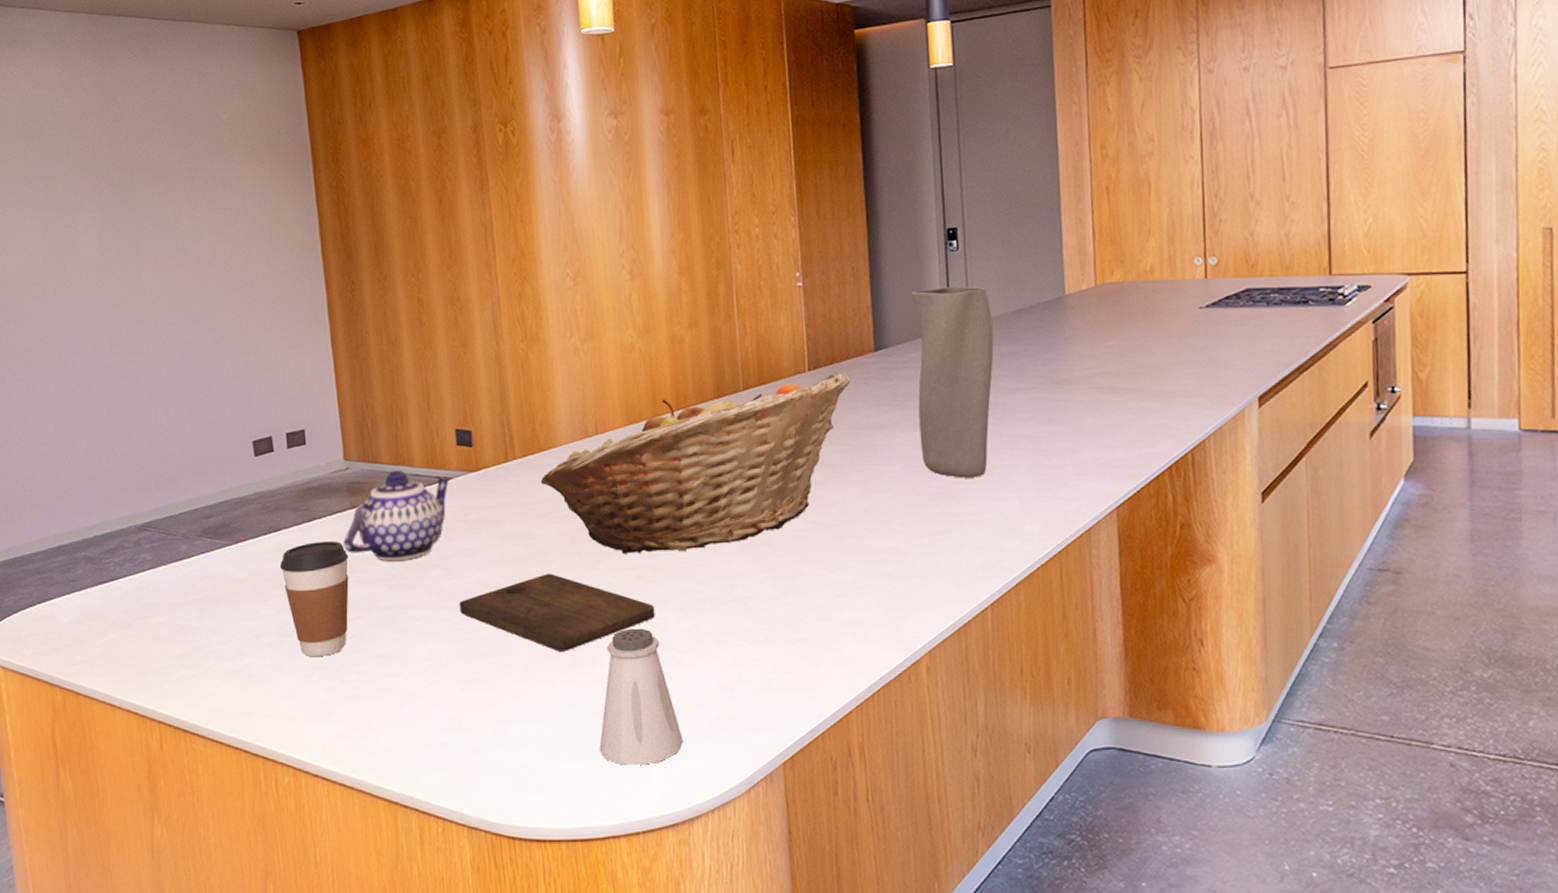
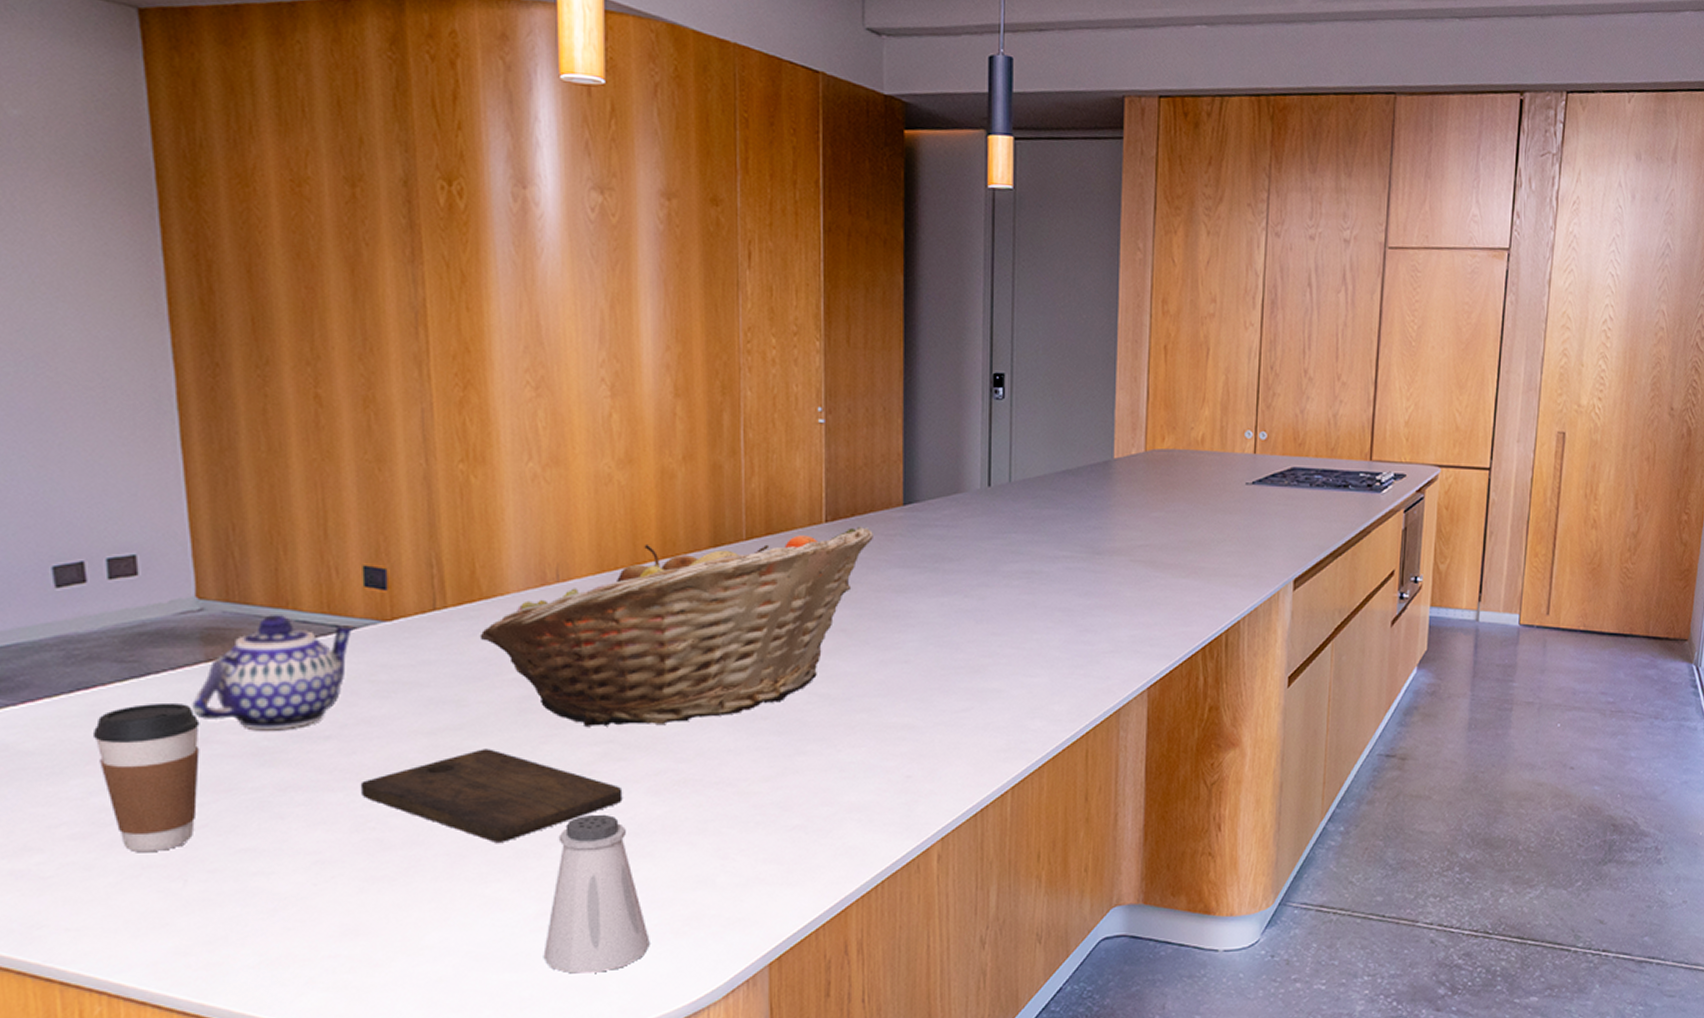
vase: present [911,285,994,478] -> none [947,438,1035,651]

